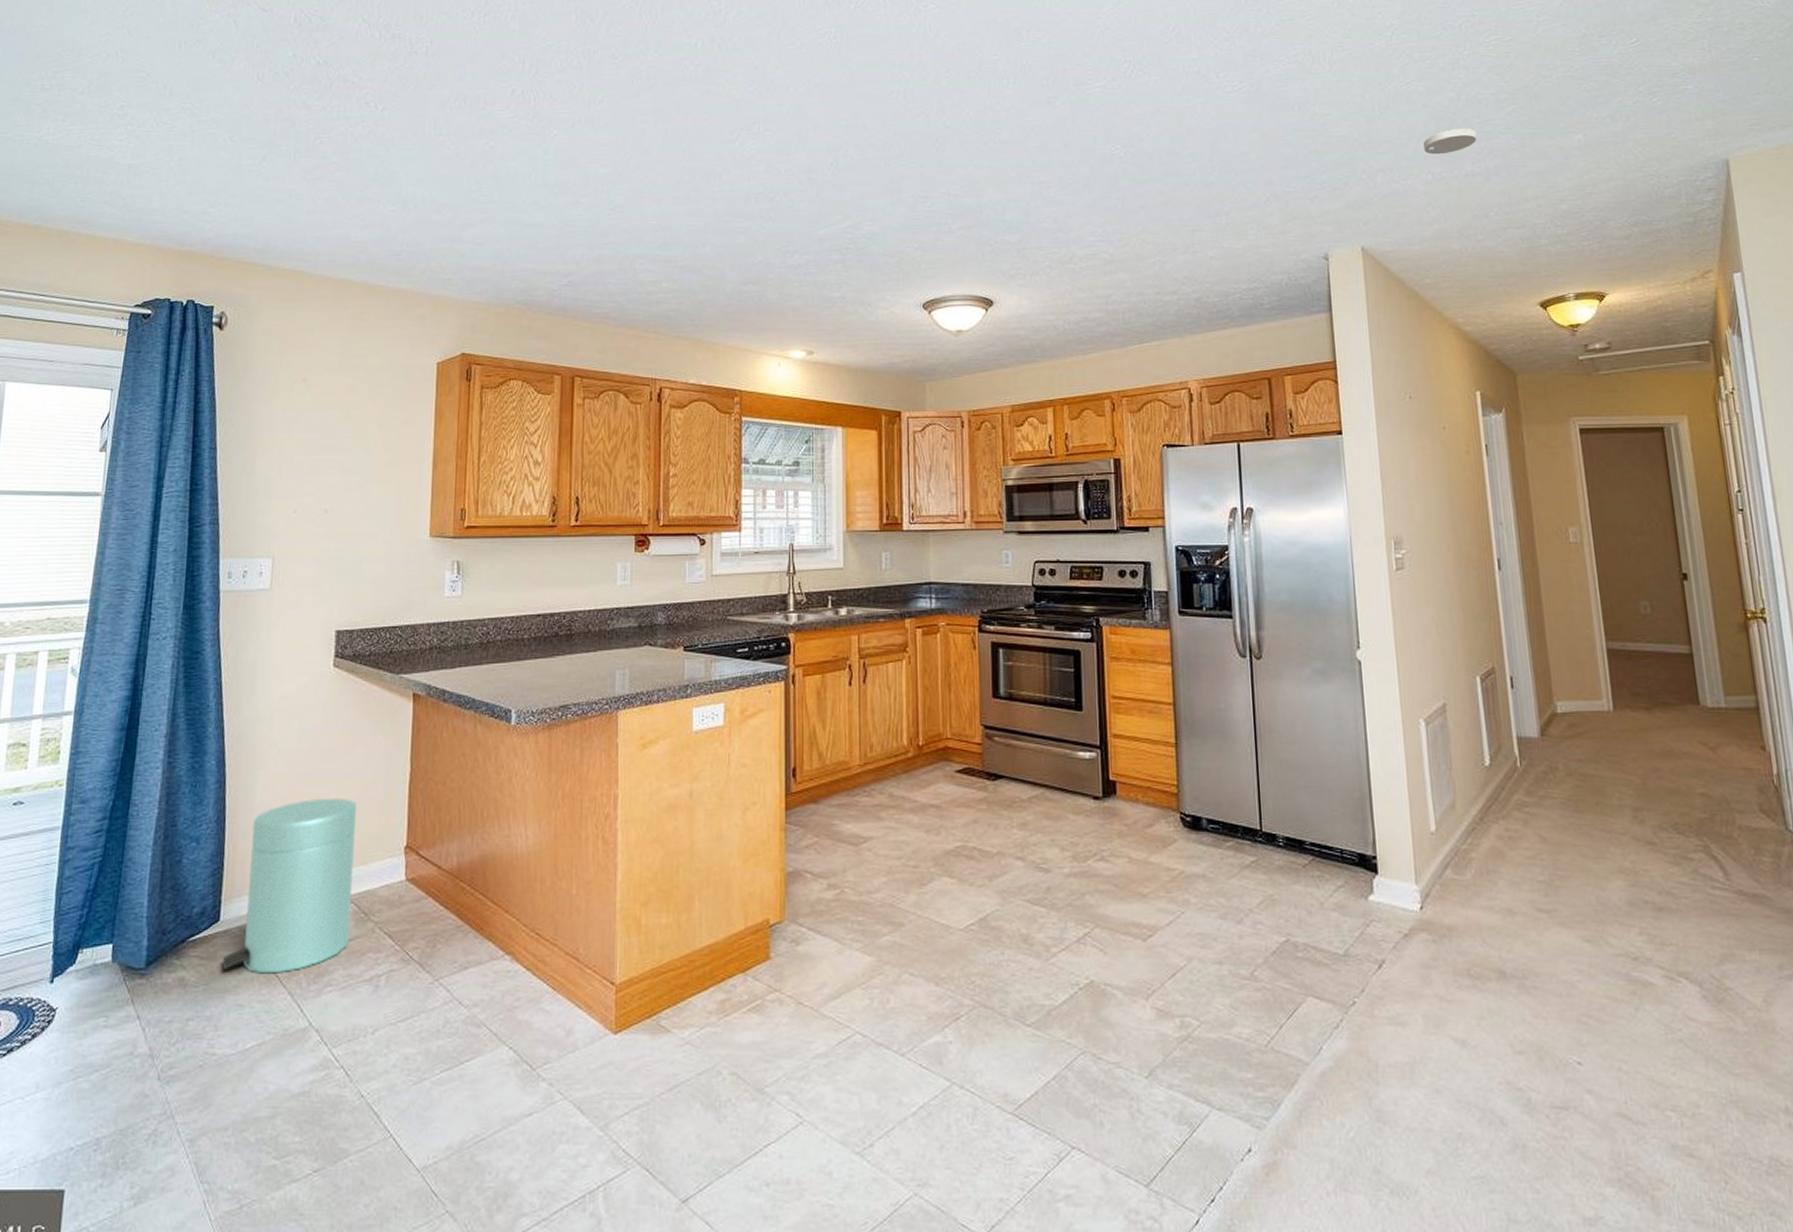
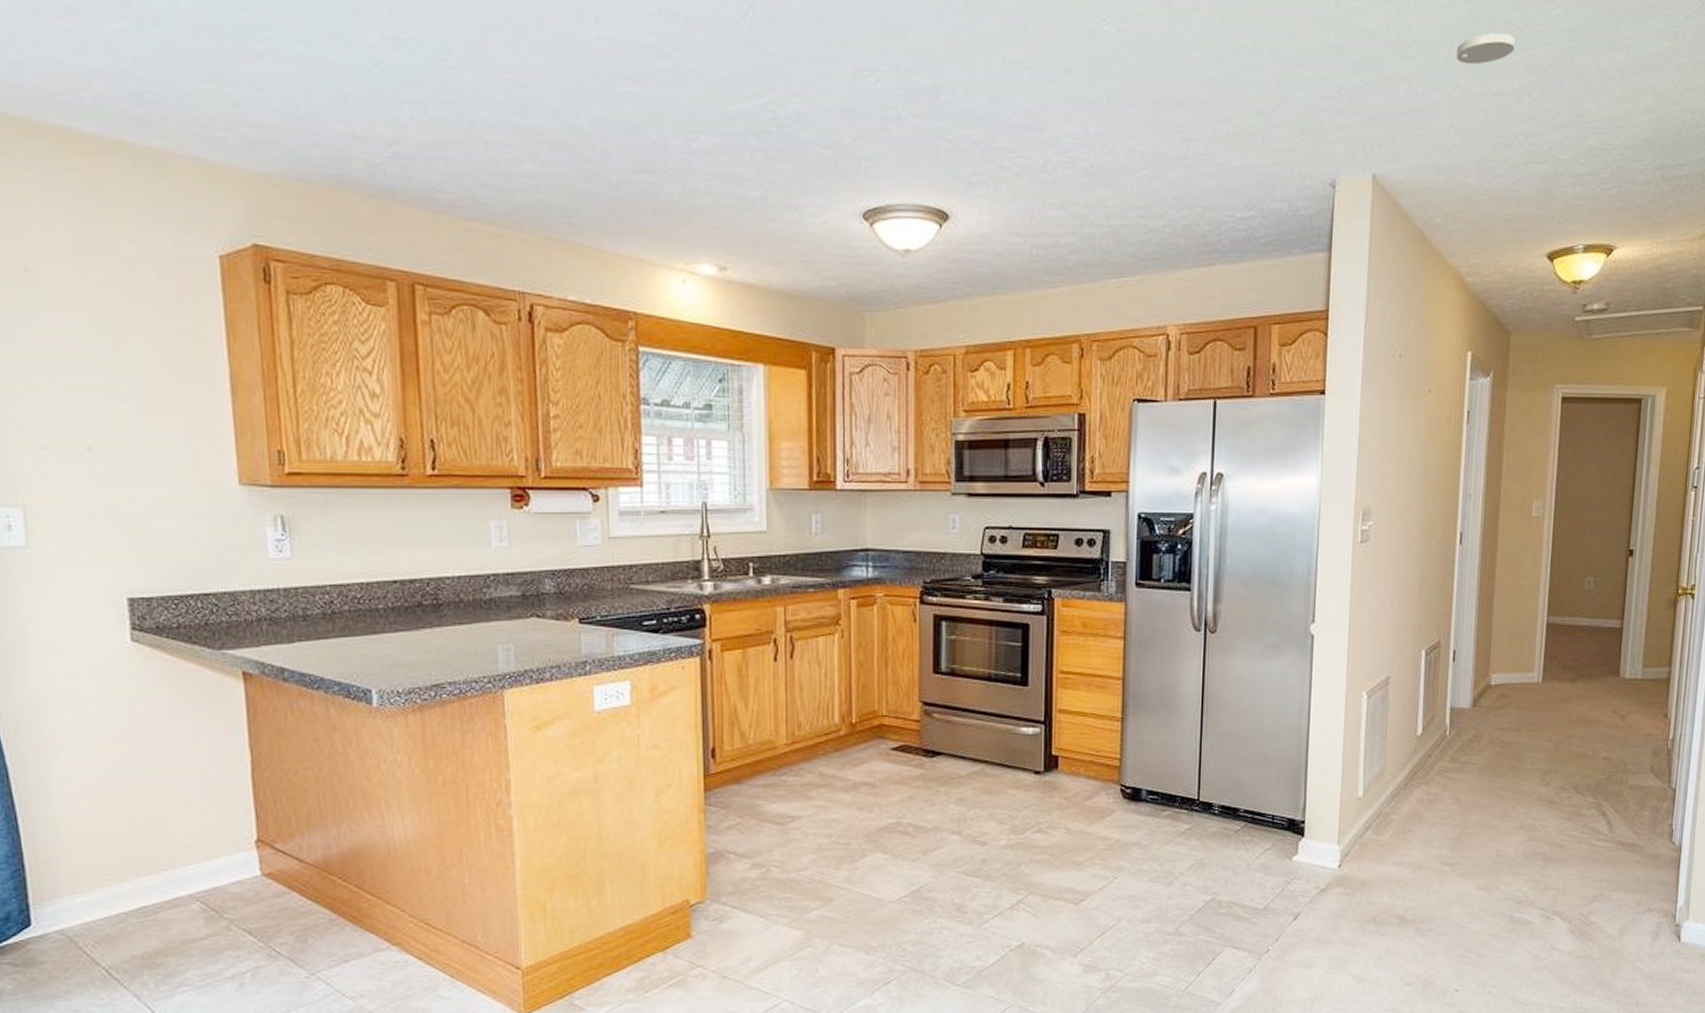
trash can: present [222,797,357,974] -> none [42,790,200,978]

